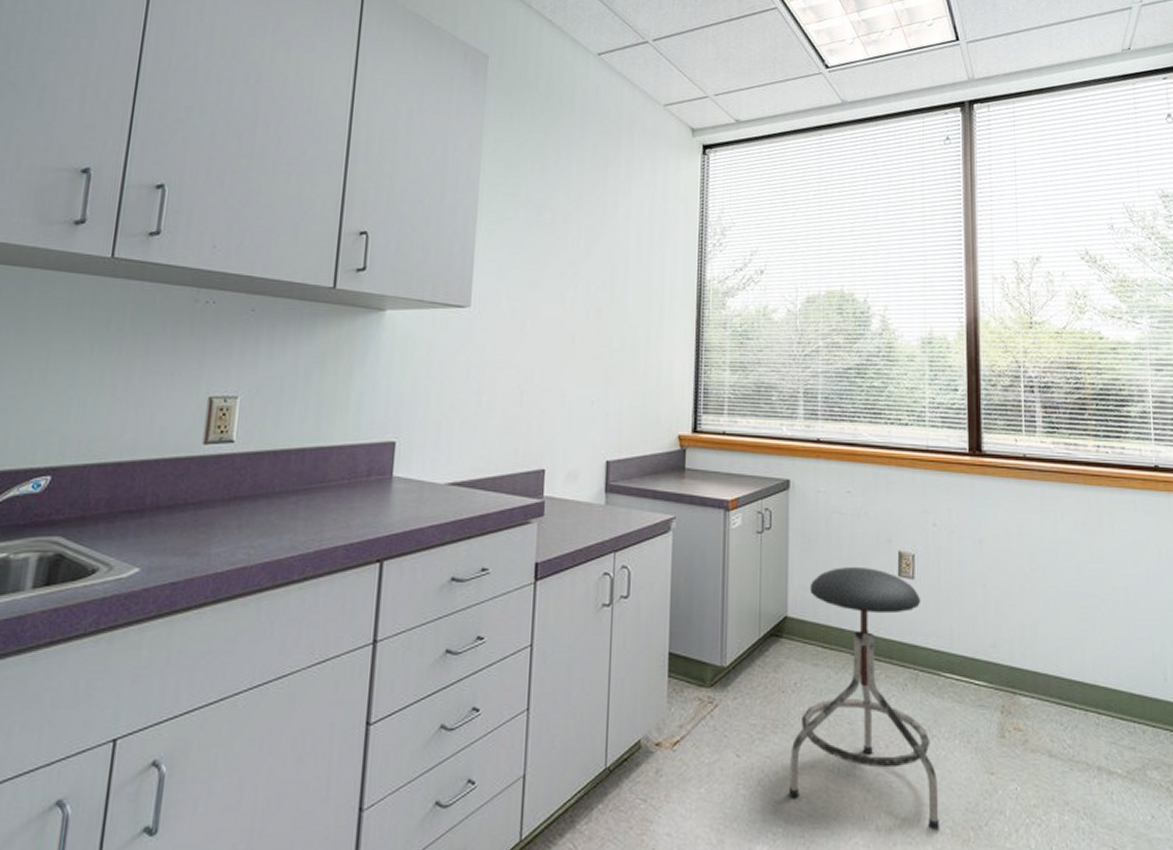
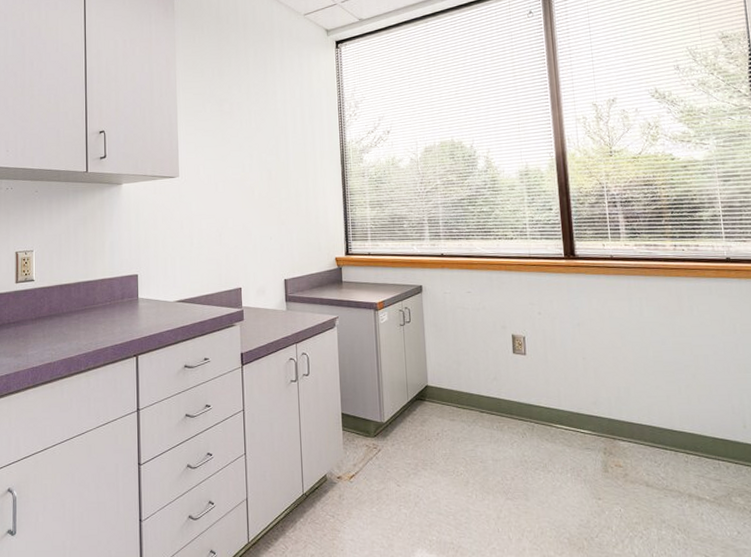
stool: present [788,567,939,830] -> none [438,348,559,540]

